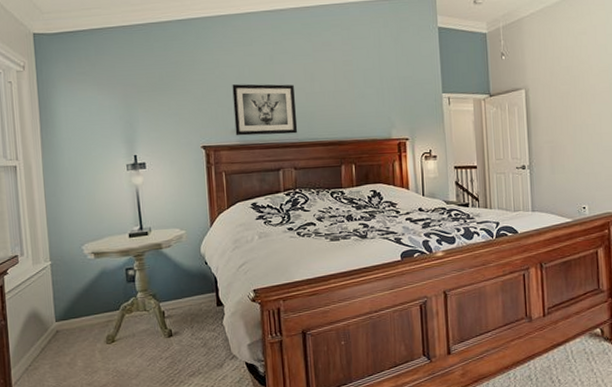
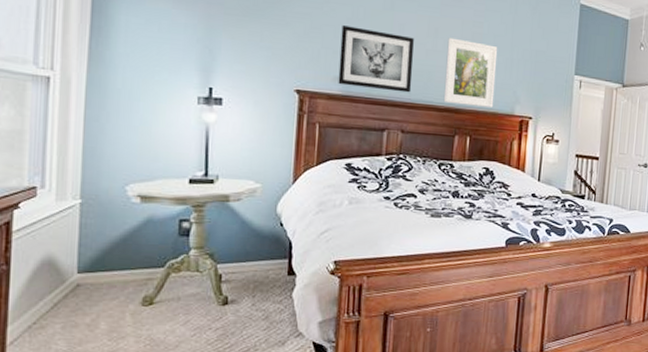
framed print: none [323,78,372,138] -> present [443,37,498,108]

